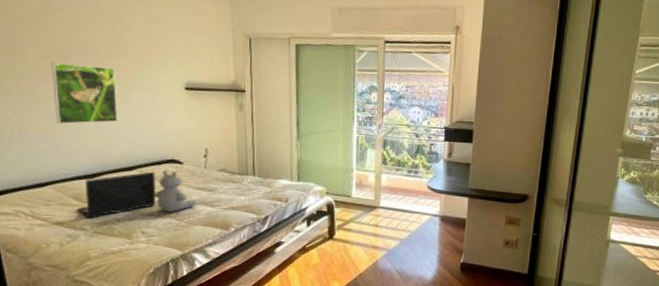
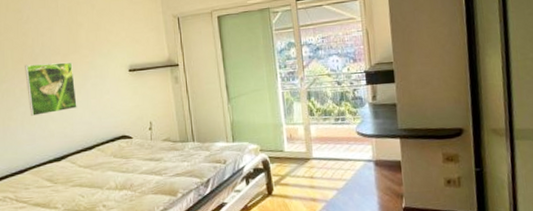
laptop: present [77,171,156,218] -> none [50,148,113,197]
teddy bear: present [155,170,197,212] -> none [111,146,147,185]

